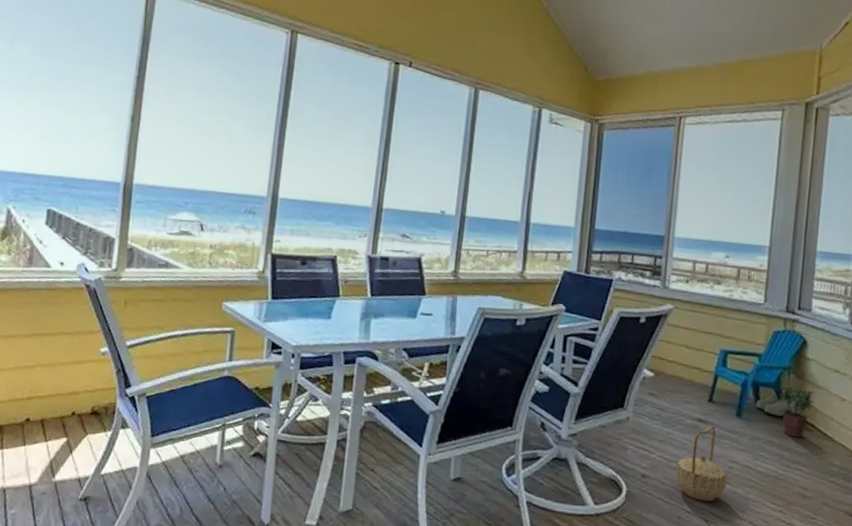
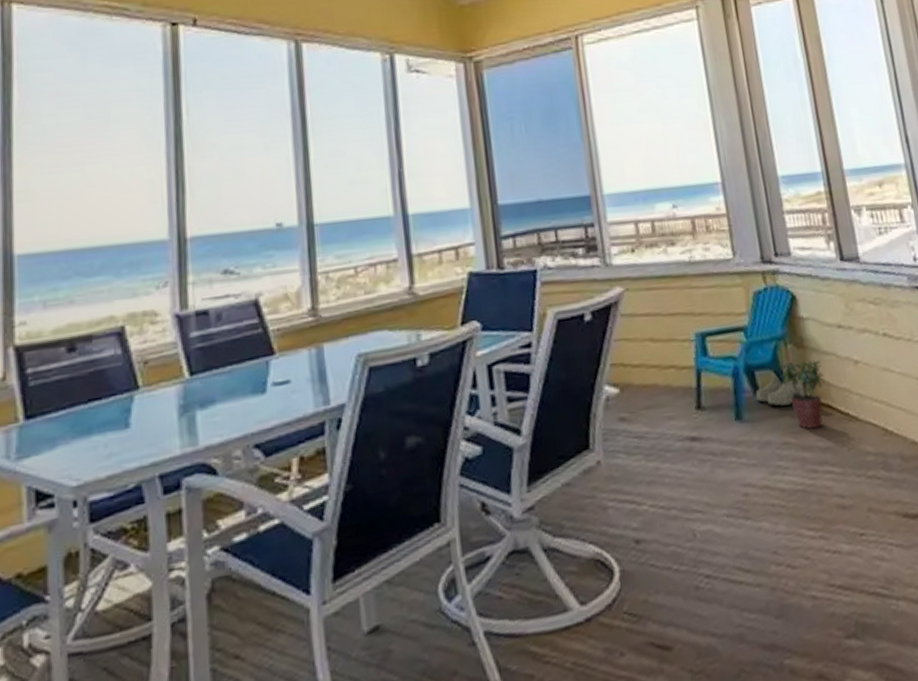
basket: present [676,425,728,502] -> none [676,441,747,555]

